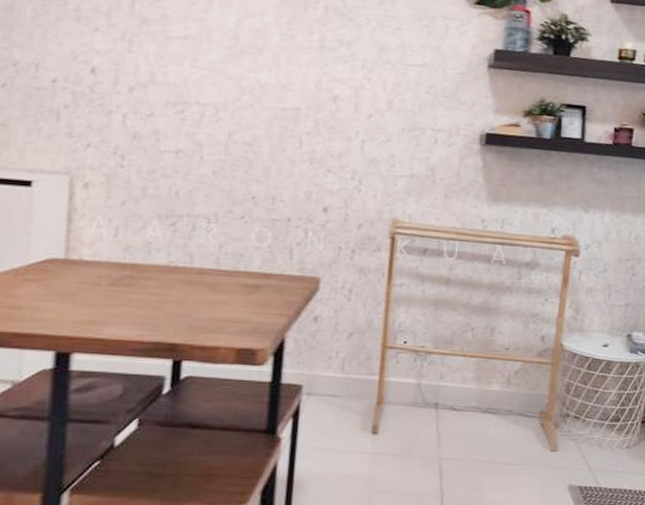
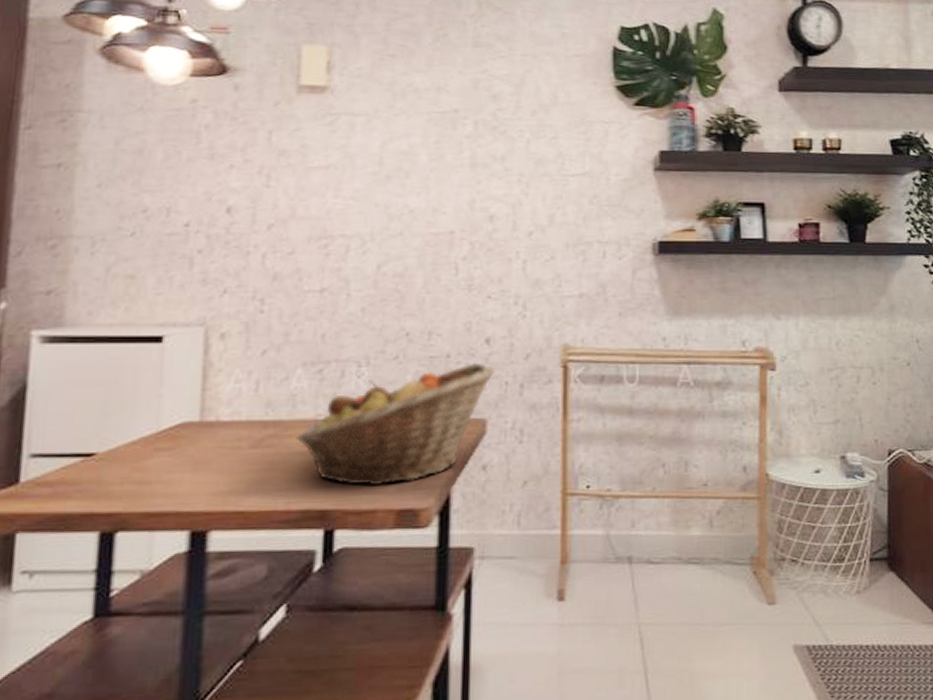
fruit basket: none [150,228,330,328] -> present [296,364,494,486]

